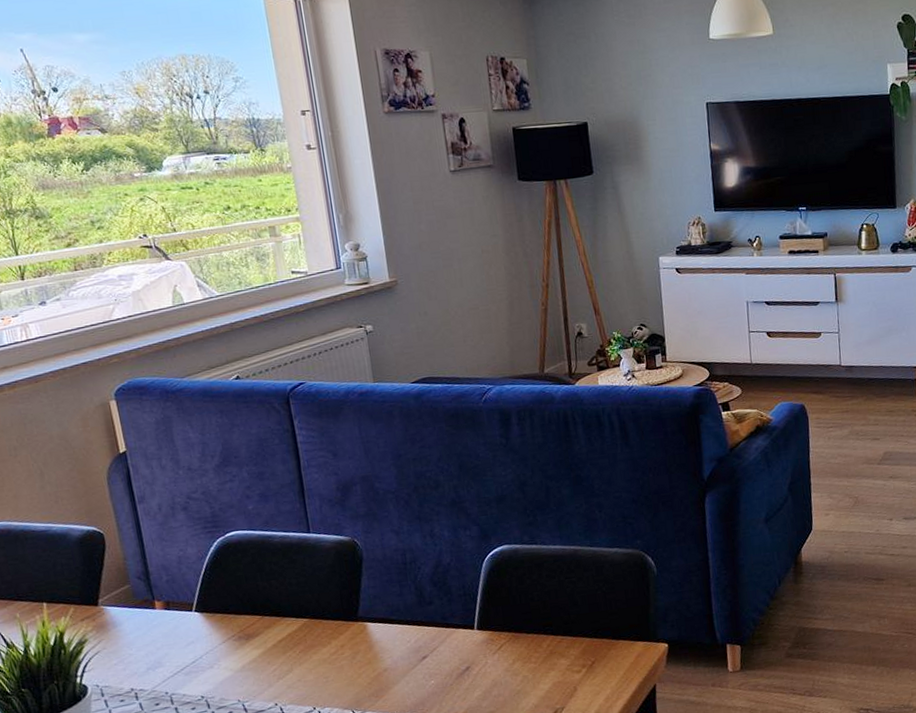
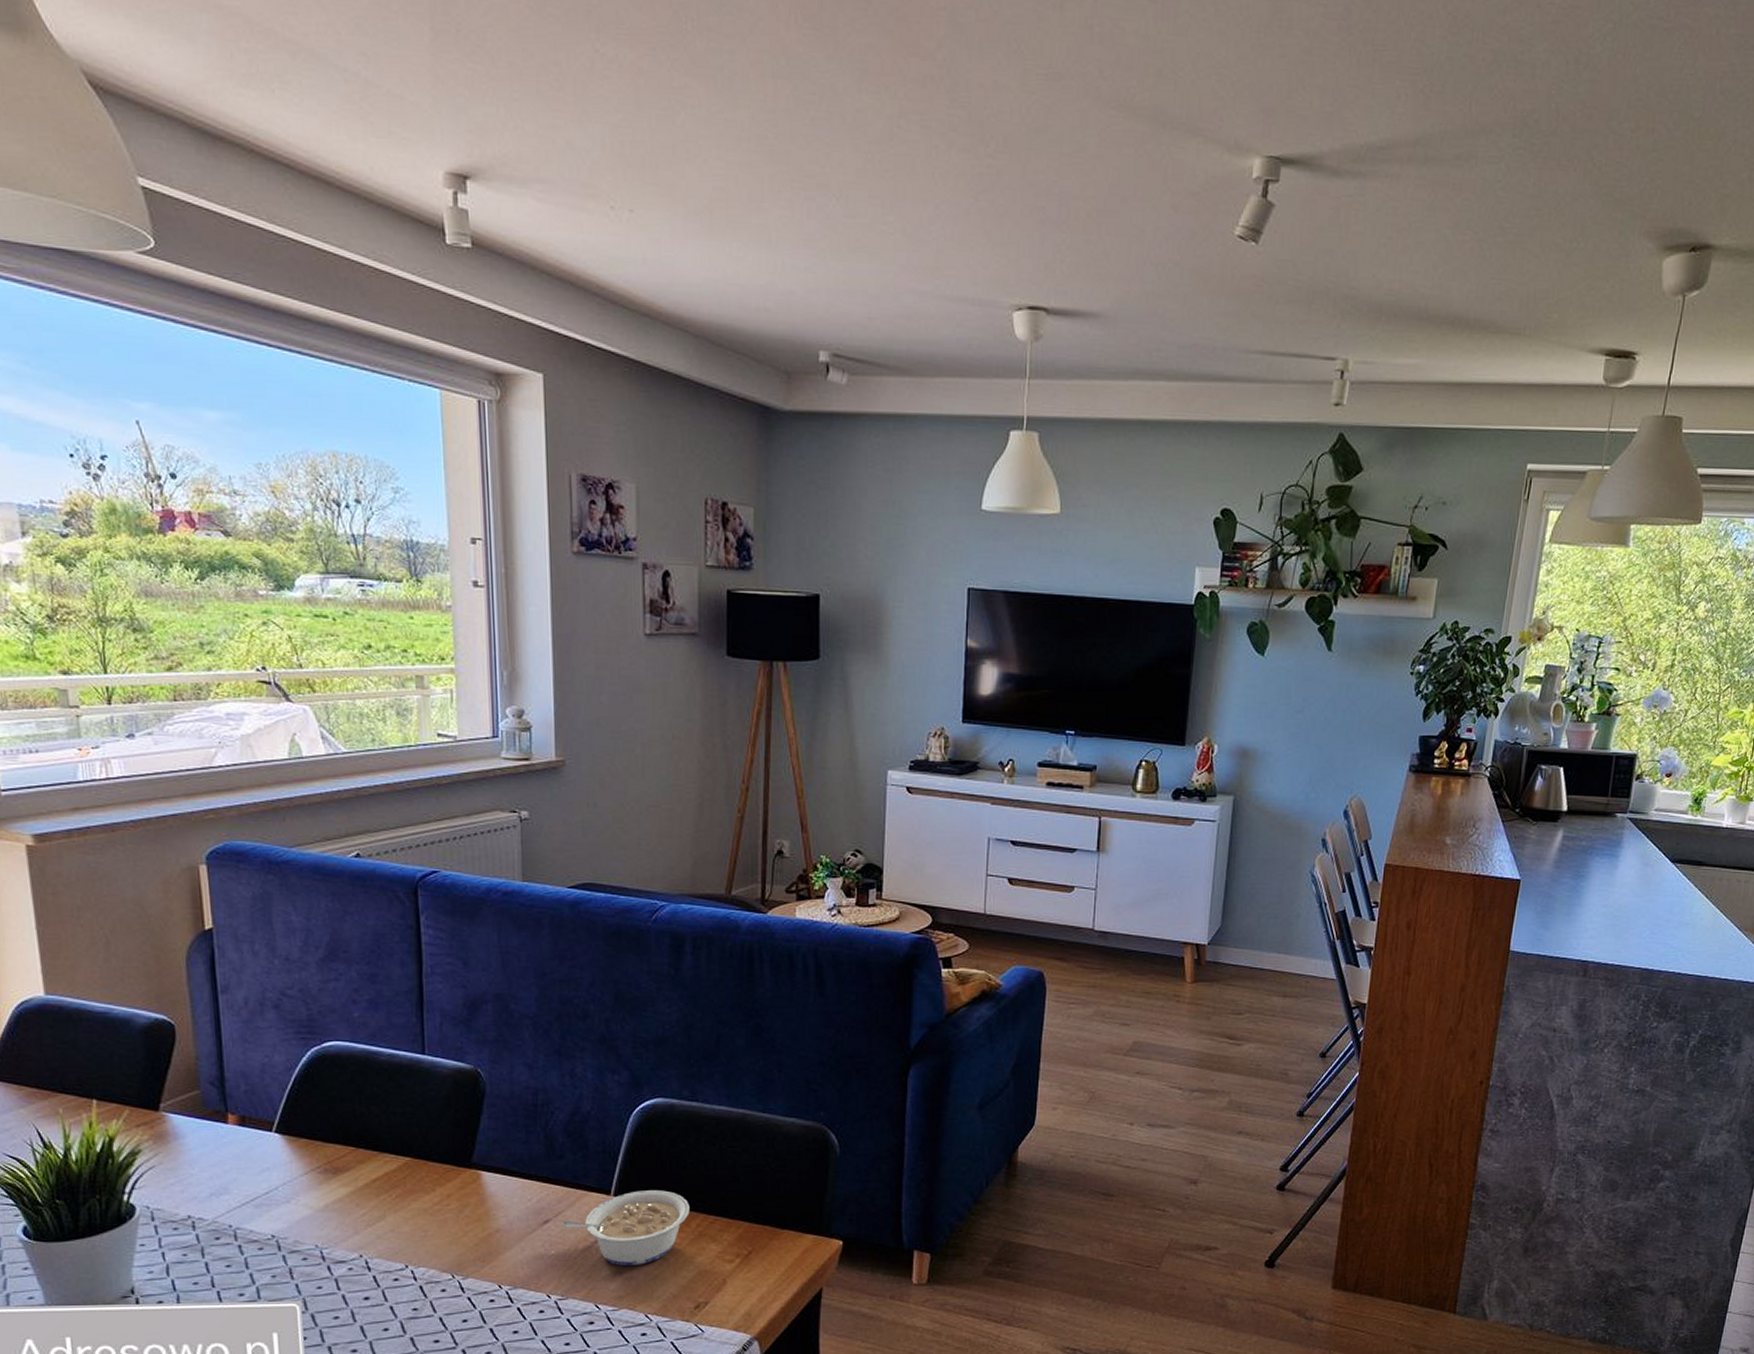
legume: none [437,620,541,686] -> present [562,1190,690,1267]

